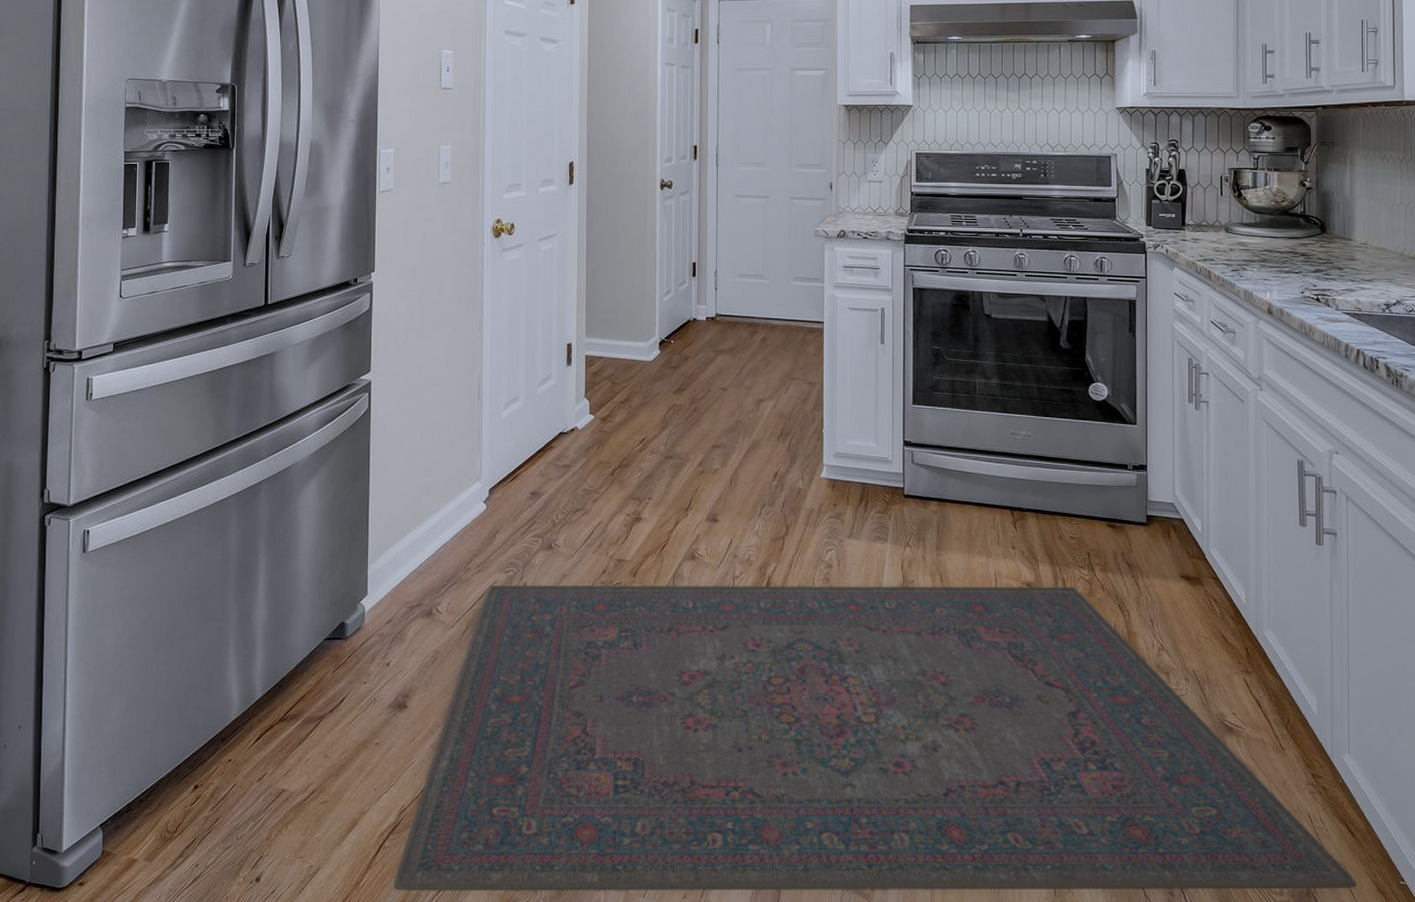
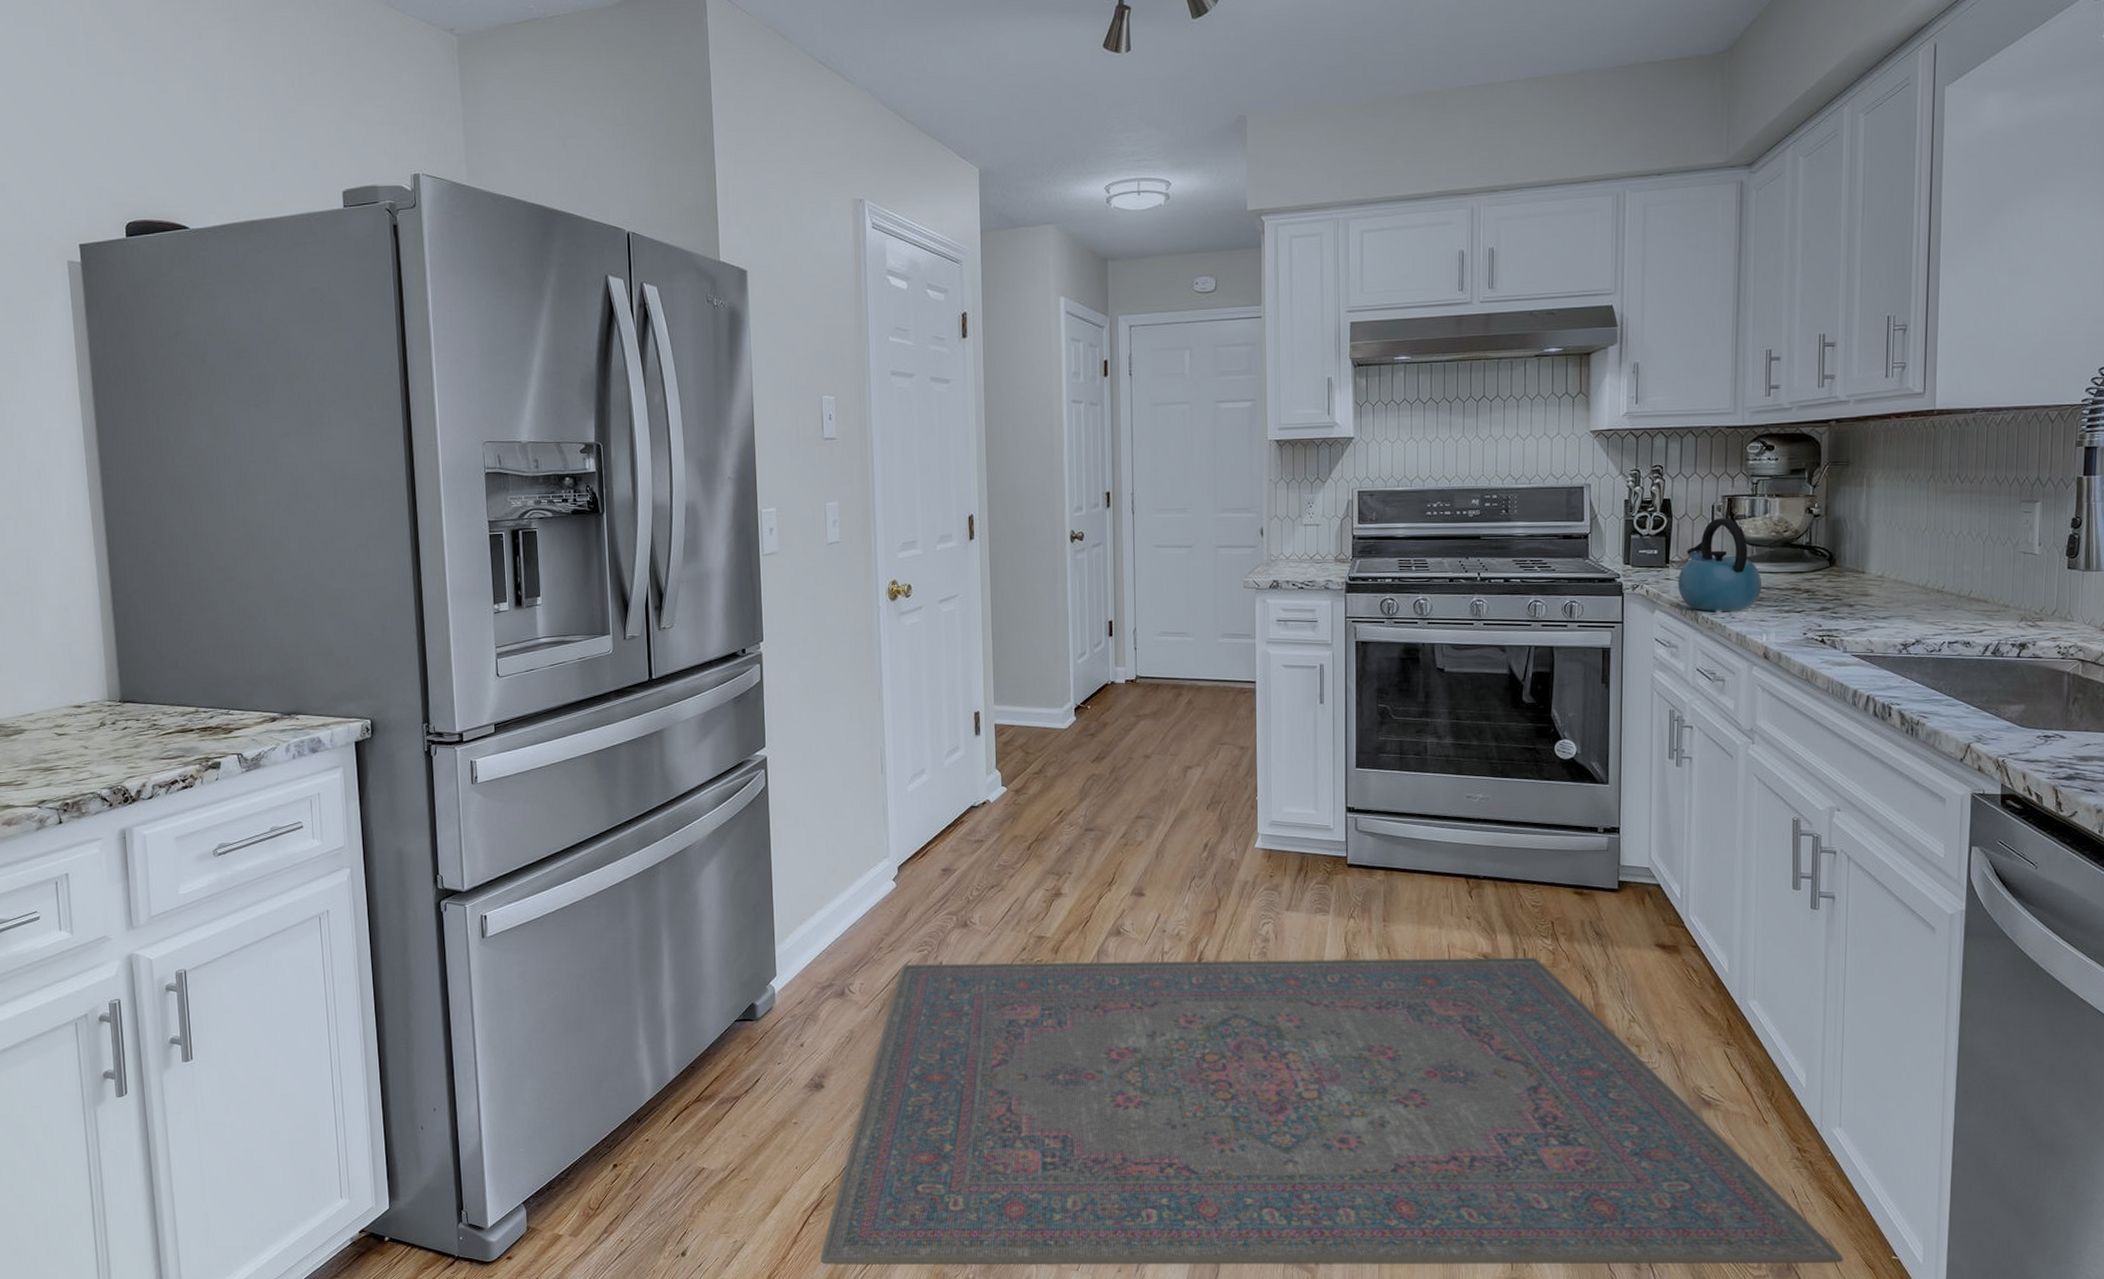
kettle: none [1193,187,1265,270] -> present [1678,517,1762,611]

